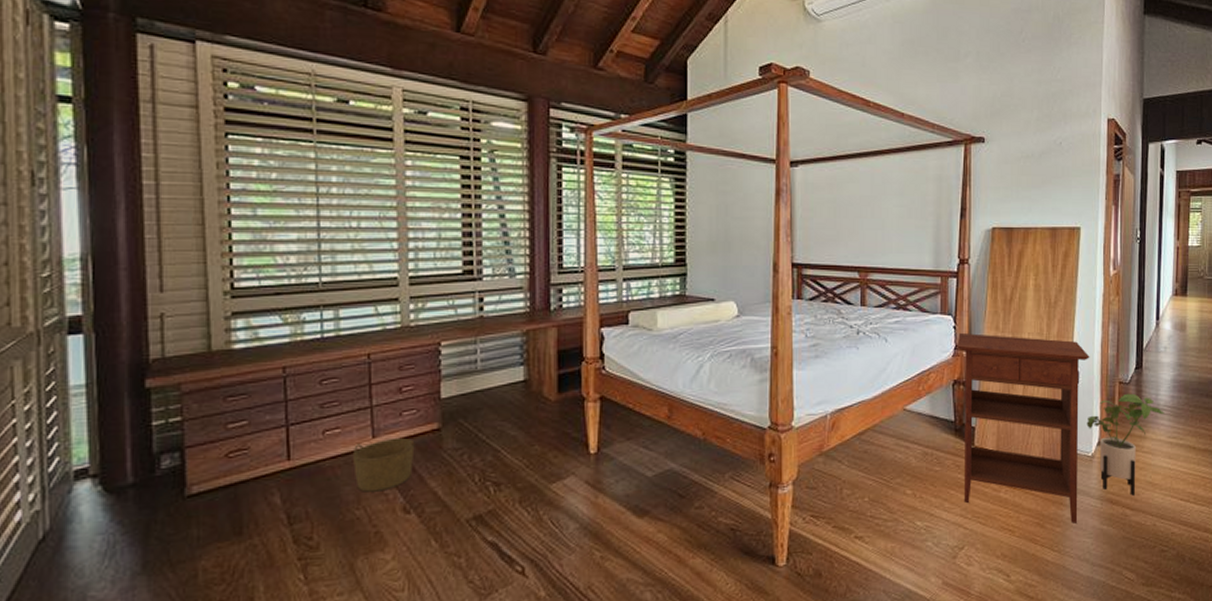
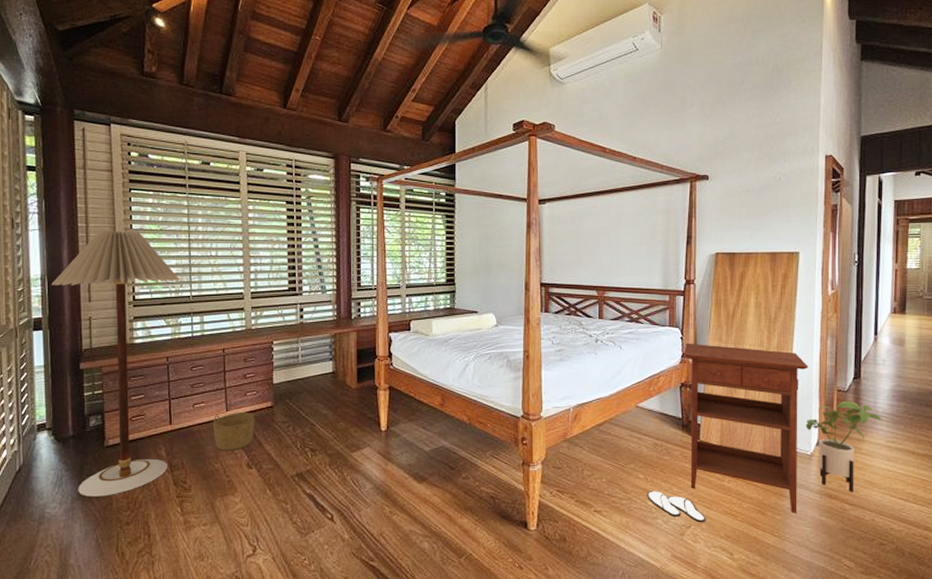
floor lamp: none [98,191,305,569] -> present [51,231,181,497]
slippers: none [916,508,981,542] -> present [647,491,706,523]

